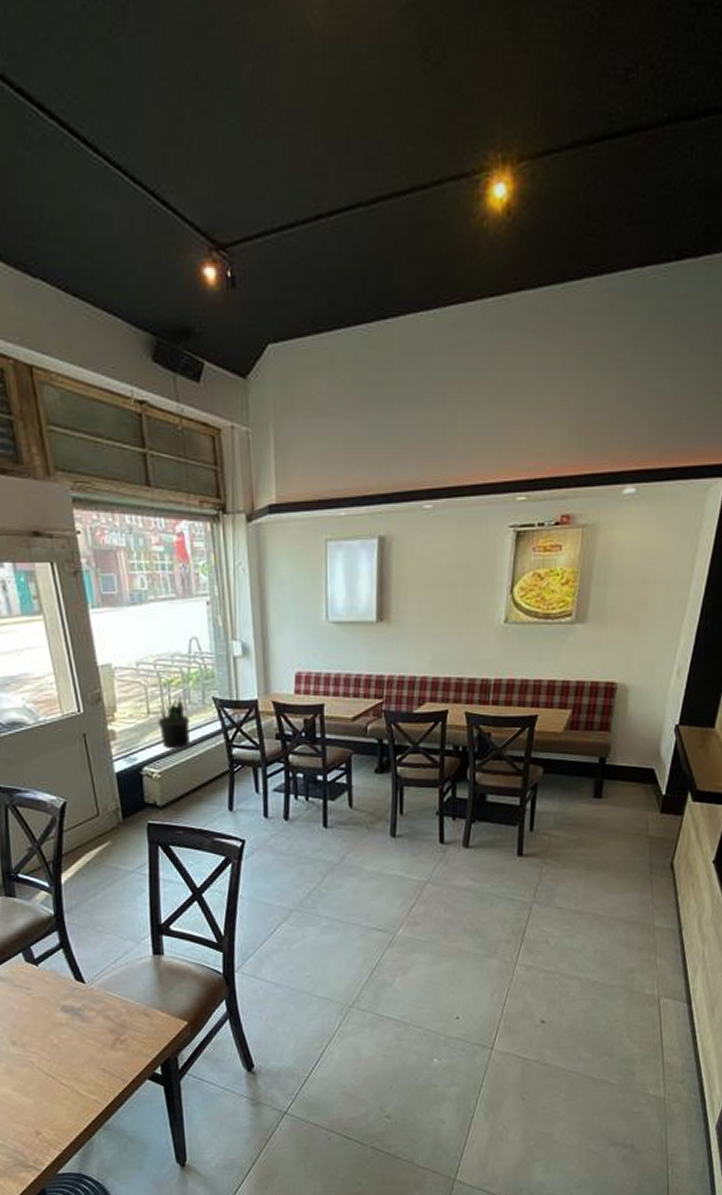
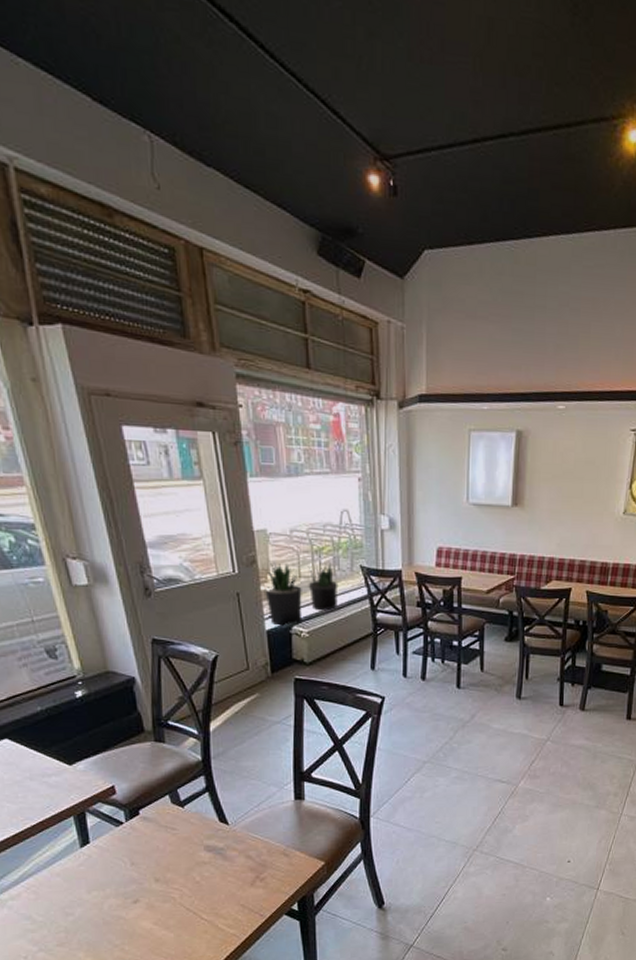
planter: none [112,697,153,767] -> present [265,561,303,626]

